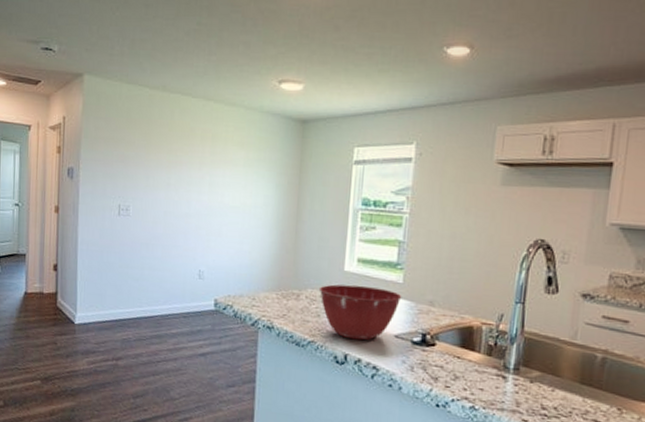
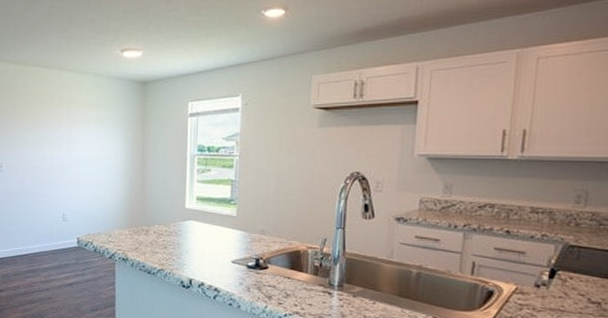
mixing bowl: present [318,284,402,341] -> none [164,219,237,267]

